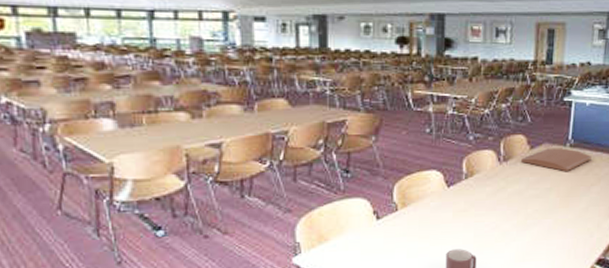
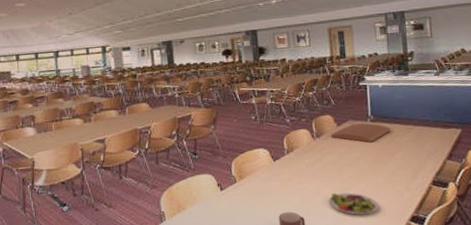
salad plate: none [508,229,564,255] -> present [329,192,379,215]

